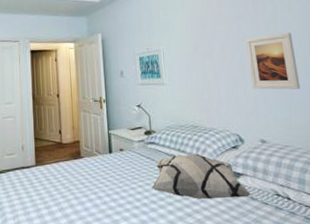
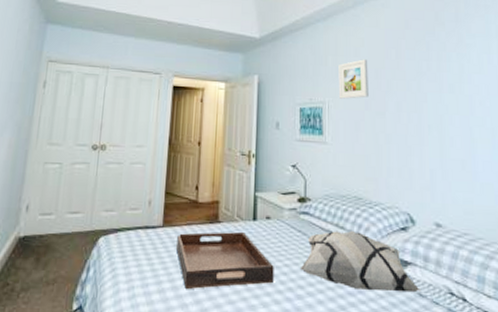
serving tray: none [49,163,131,213] -> present [176,231,274,289]
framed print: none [169,10,197,46] -> present [338,59,369,99]
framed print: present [246,32,301,90] -> none [426,97,486,166]

